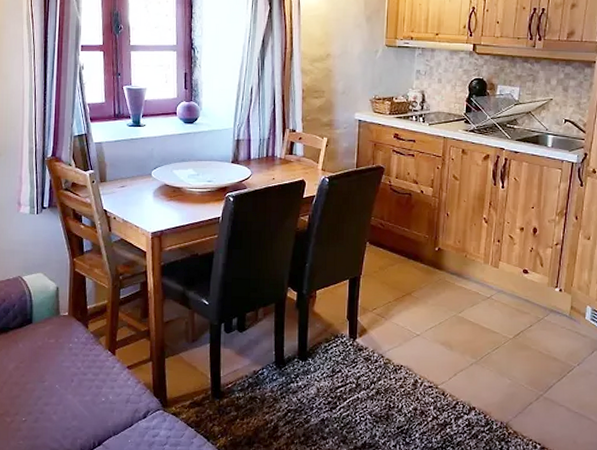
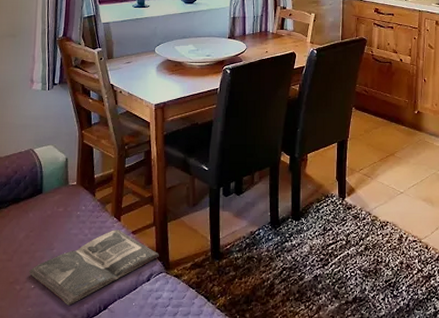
magazine: none [20,364,156,440] -> present [29,230,159,306]

